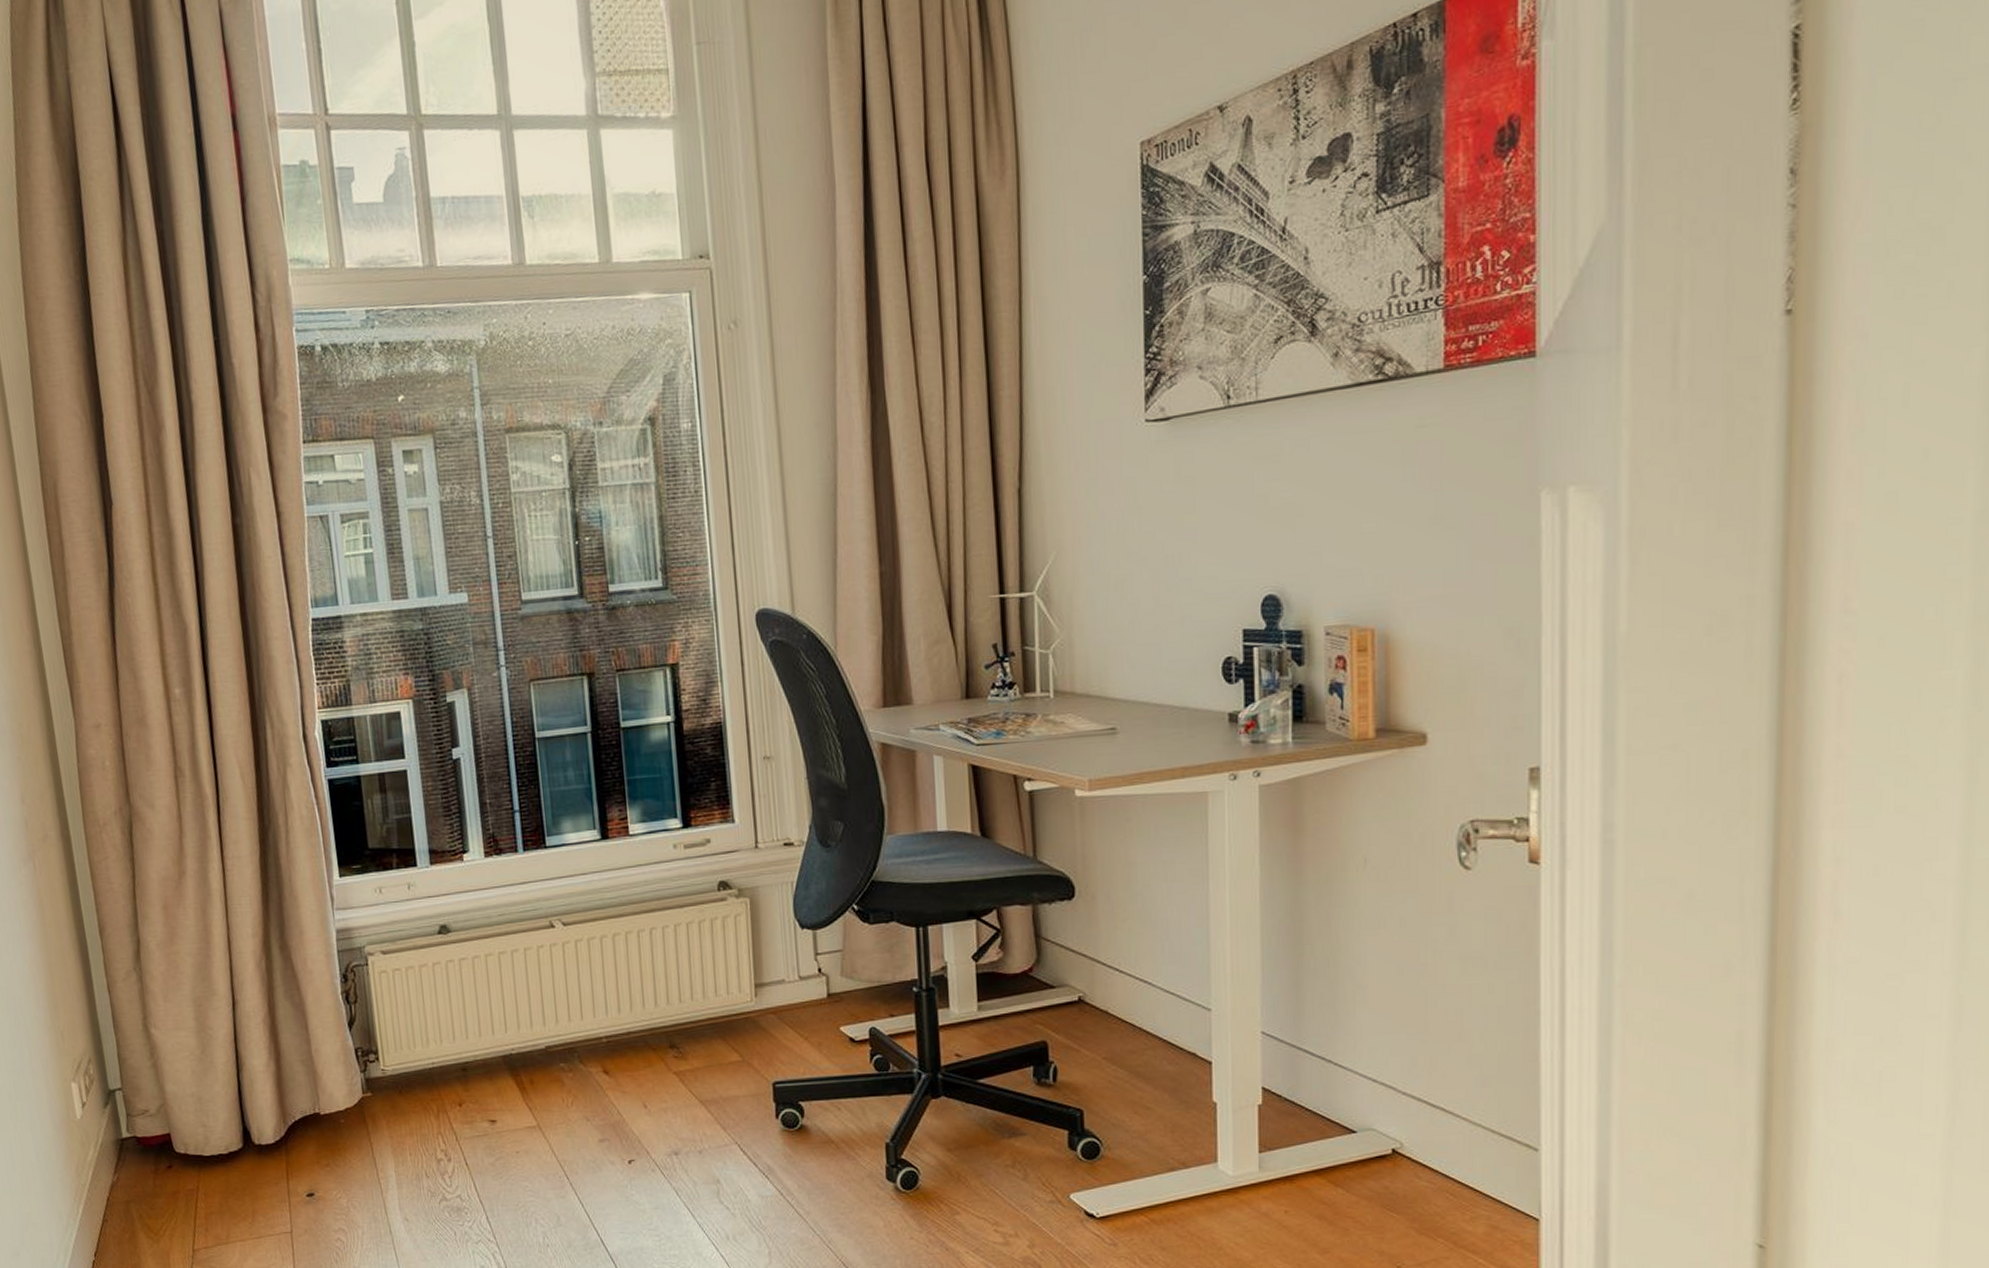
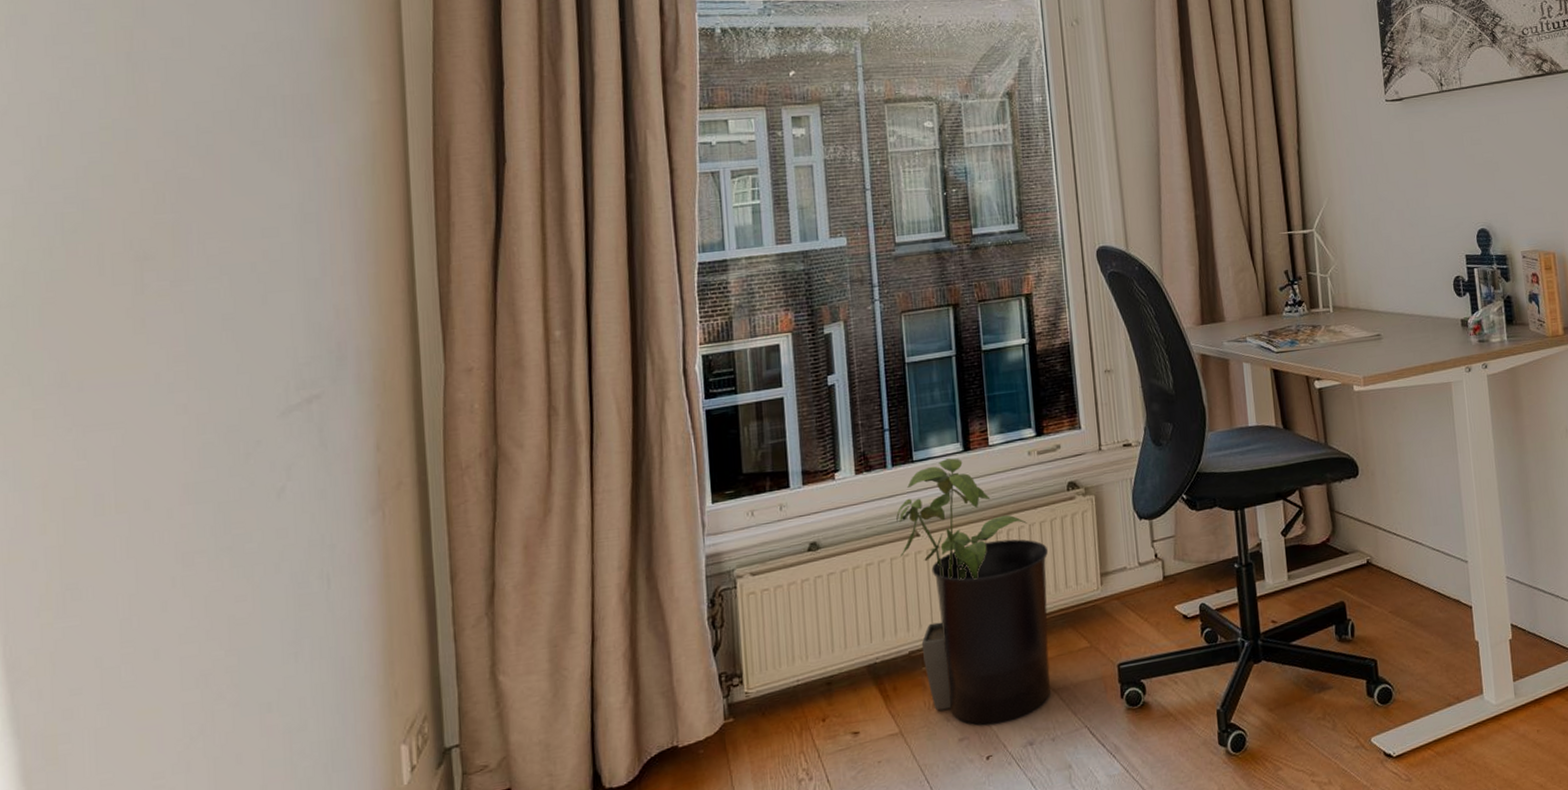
house plant: none [529,846,673,1109] -> present [896,458,1028,711]
waste bin: none [568,938,698,1129] -> present [931,539,1051,725]

